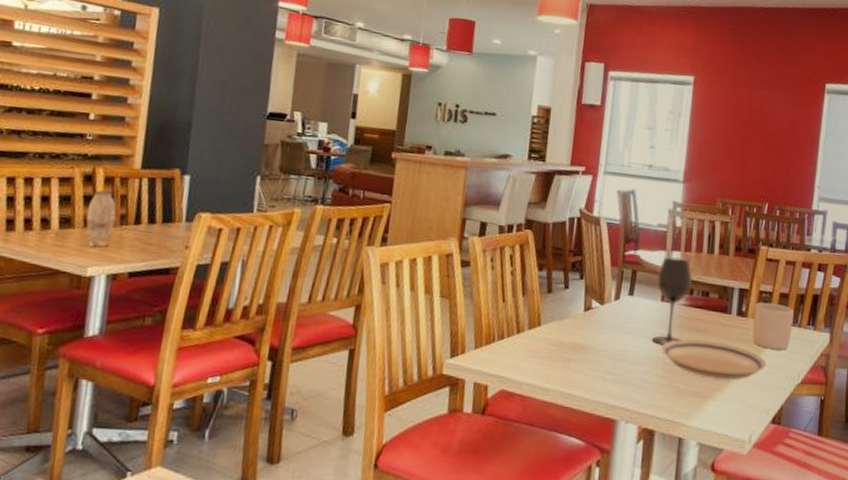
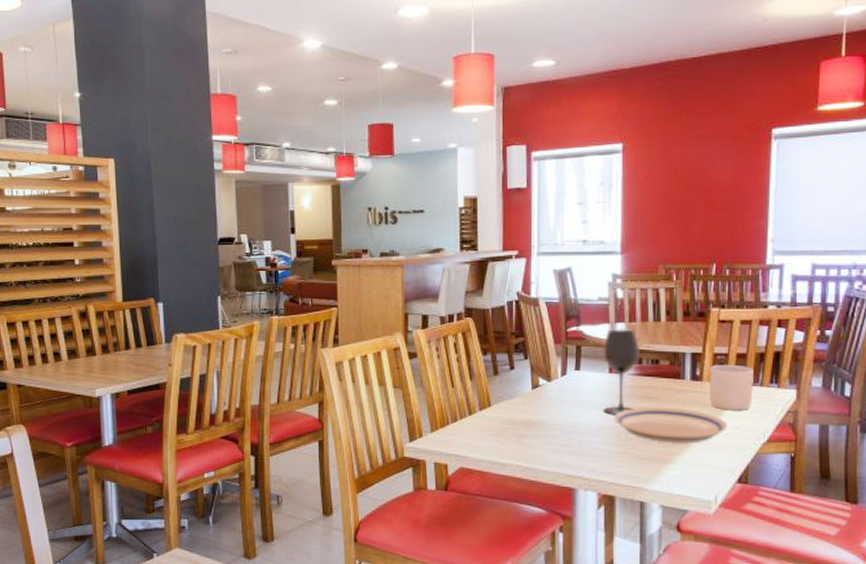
vase: present [85,190,116,248] -> none [86,323,110,372]

